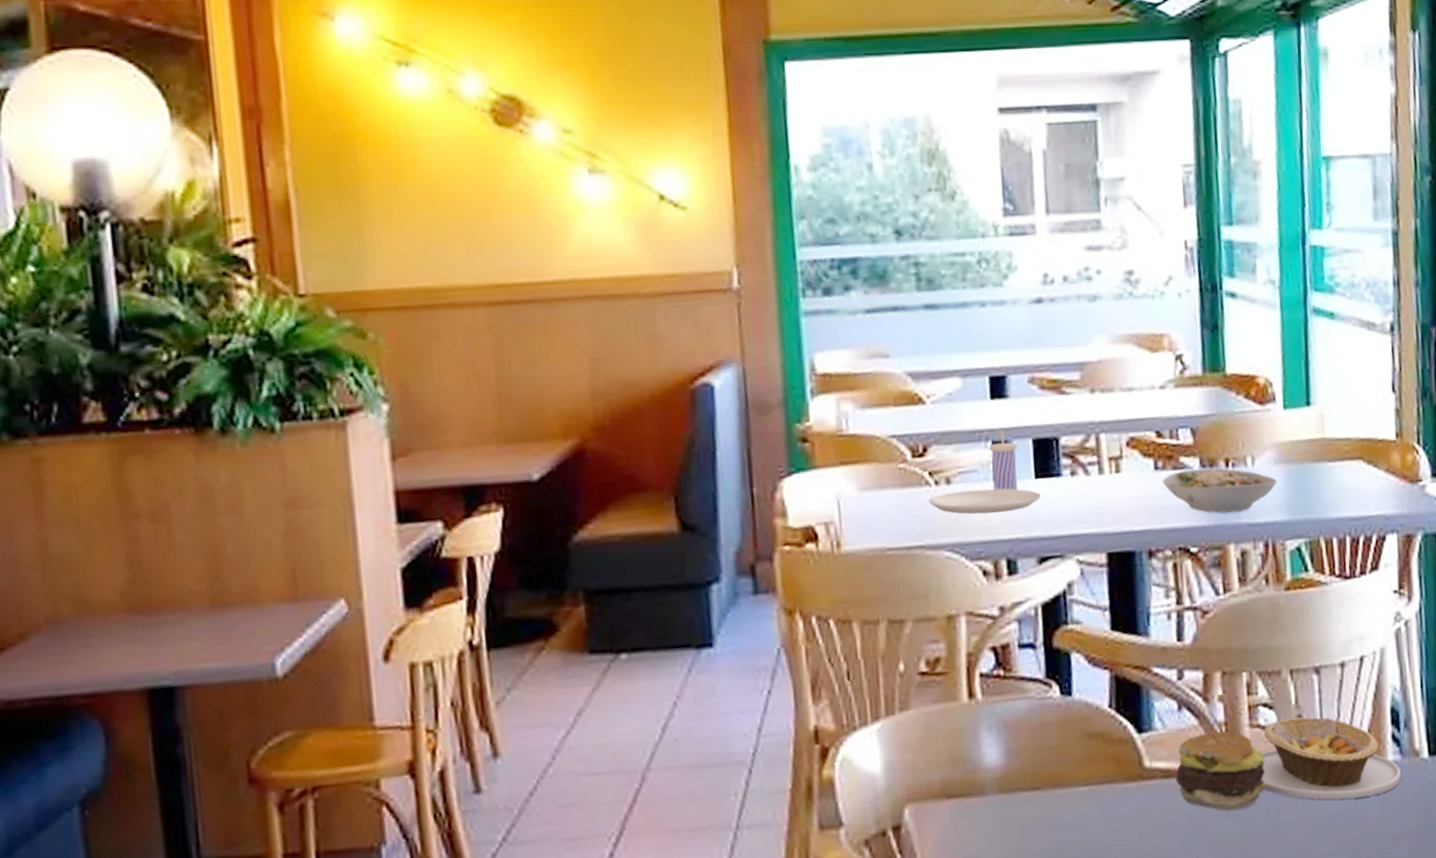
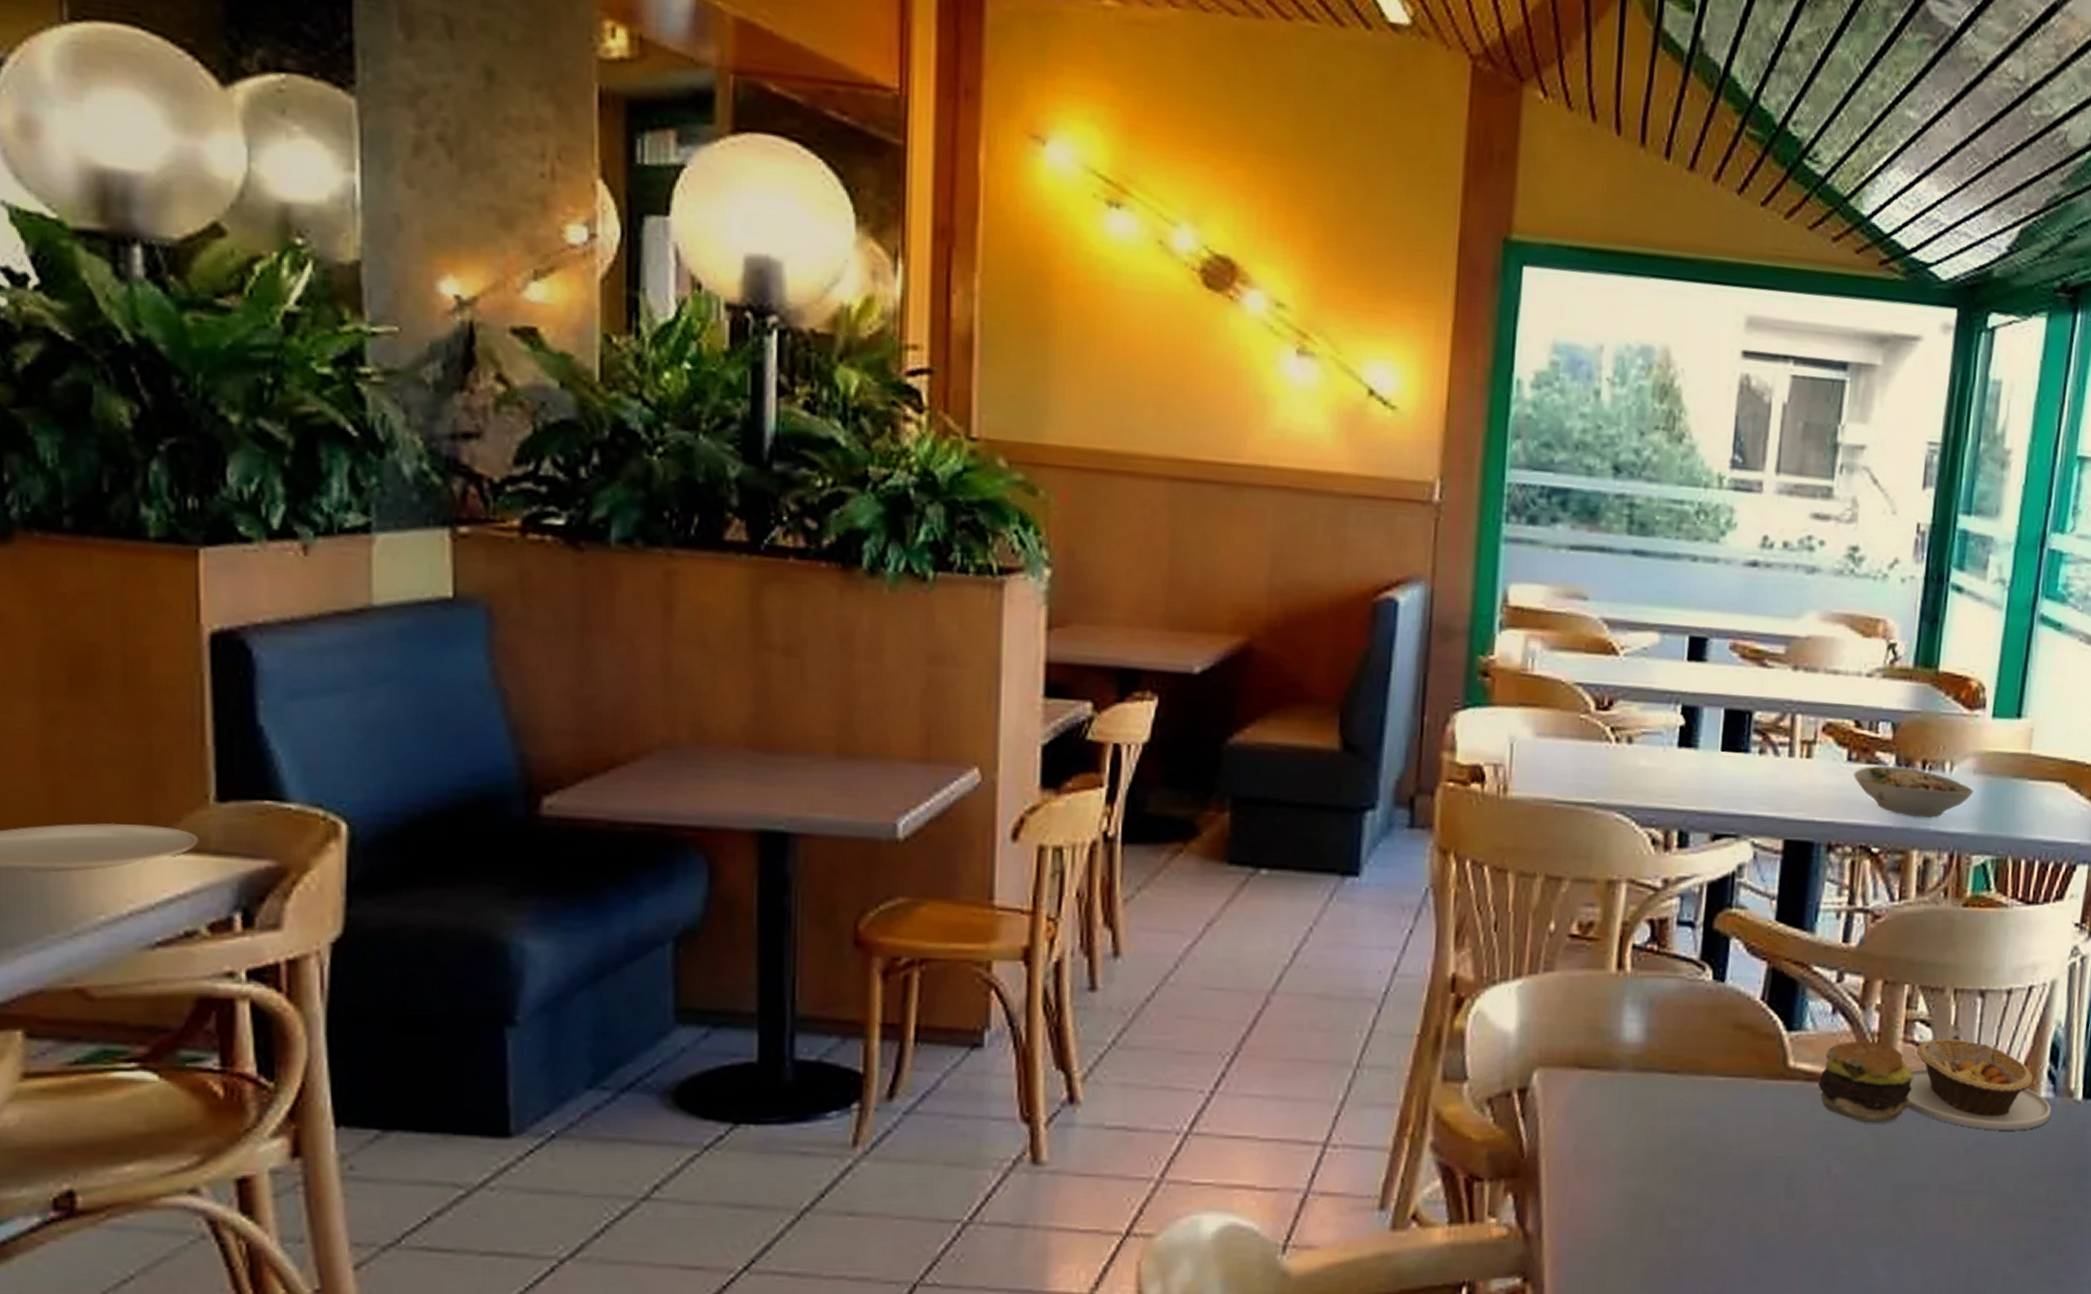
plate: present [928,488,1041,514] -> none [1606,752,1724,781]
beverage cup: present [988,429,1018,491] -> none [1675,693,1709,761]

